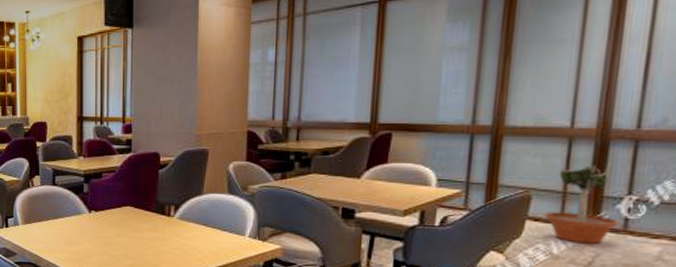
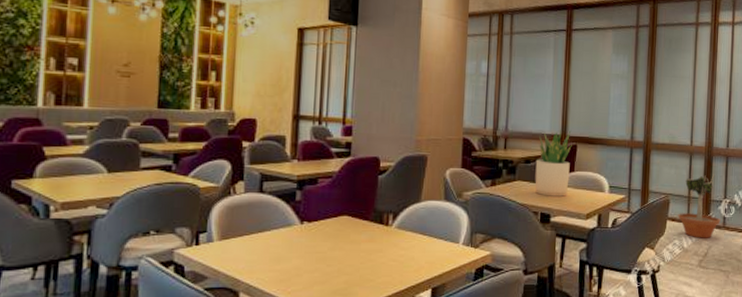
planter: none [335,116,385,191] -> present [535,129,572,197]

